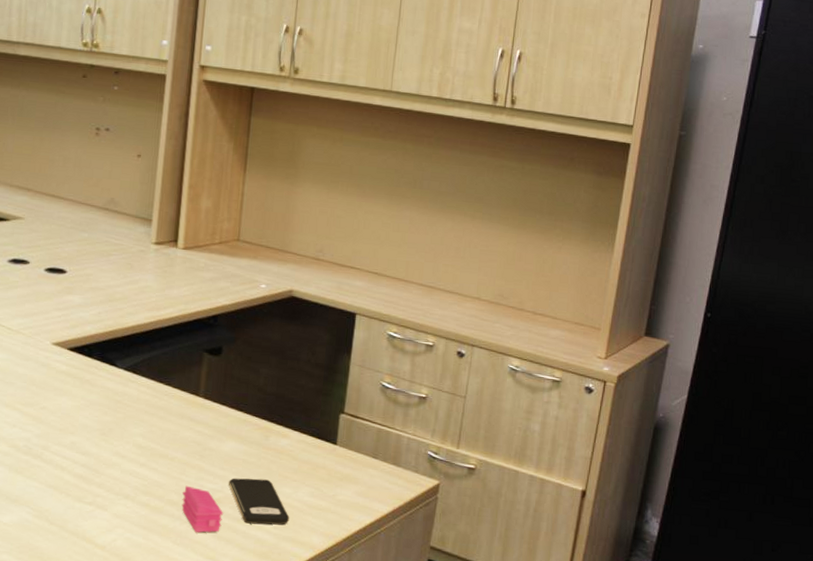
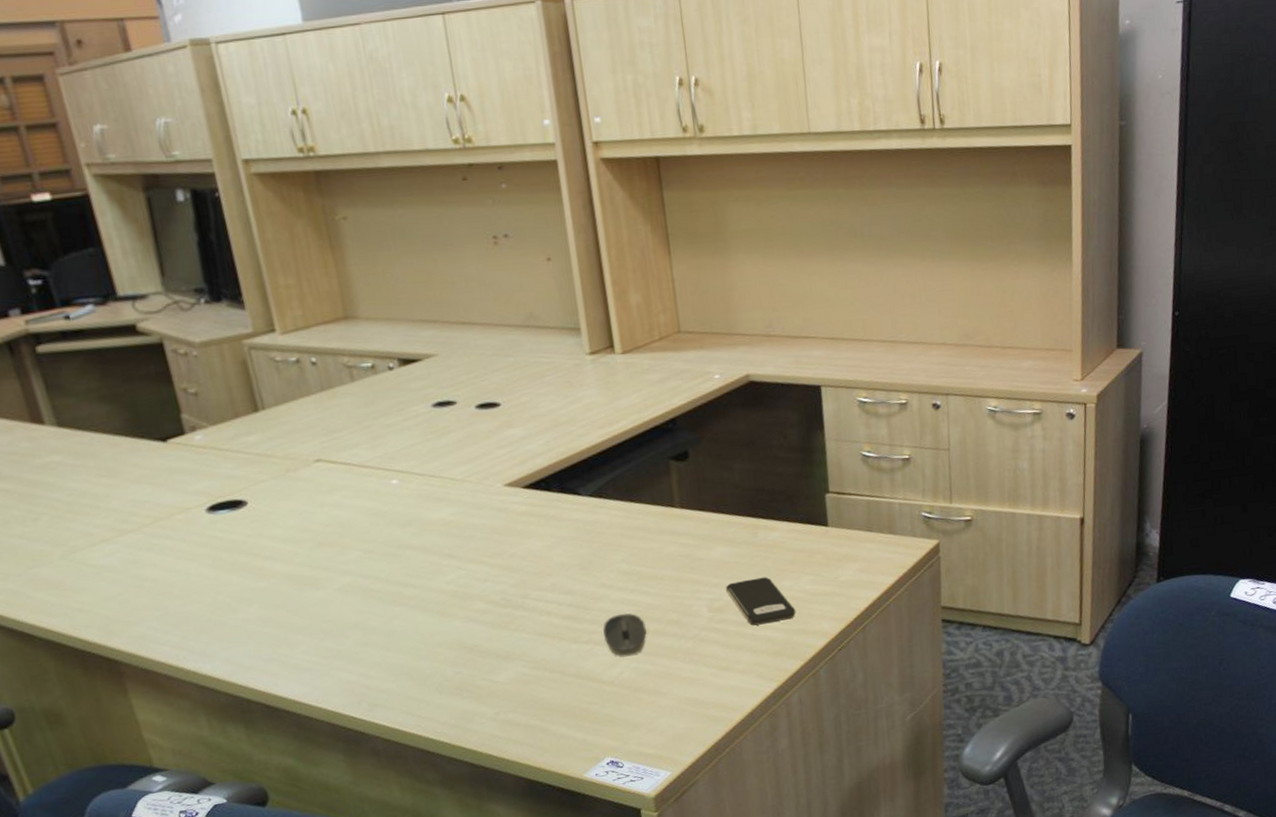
computer mouse: none [107,484,147,525] -> present [603,613,647,656]
sticky notes: present [181,485,224,533] -> none [680,601,728,646]

